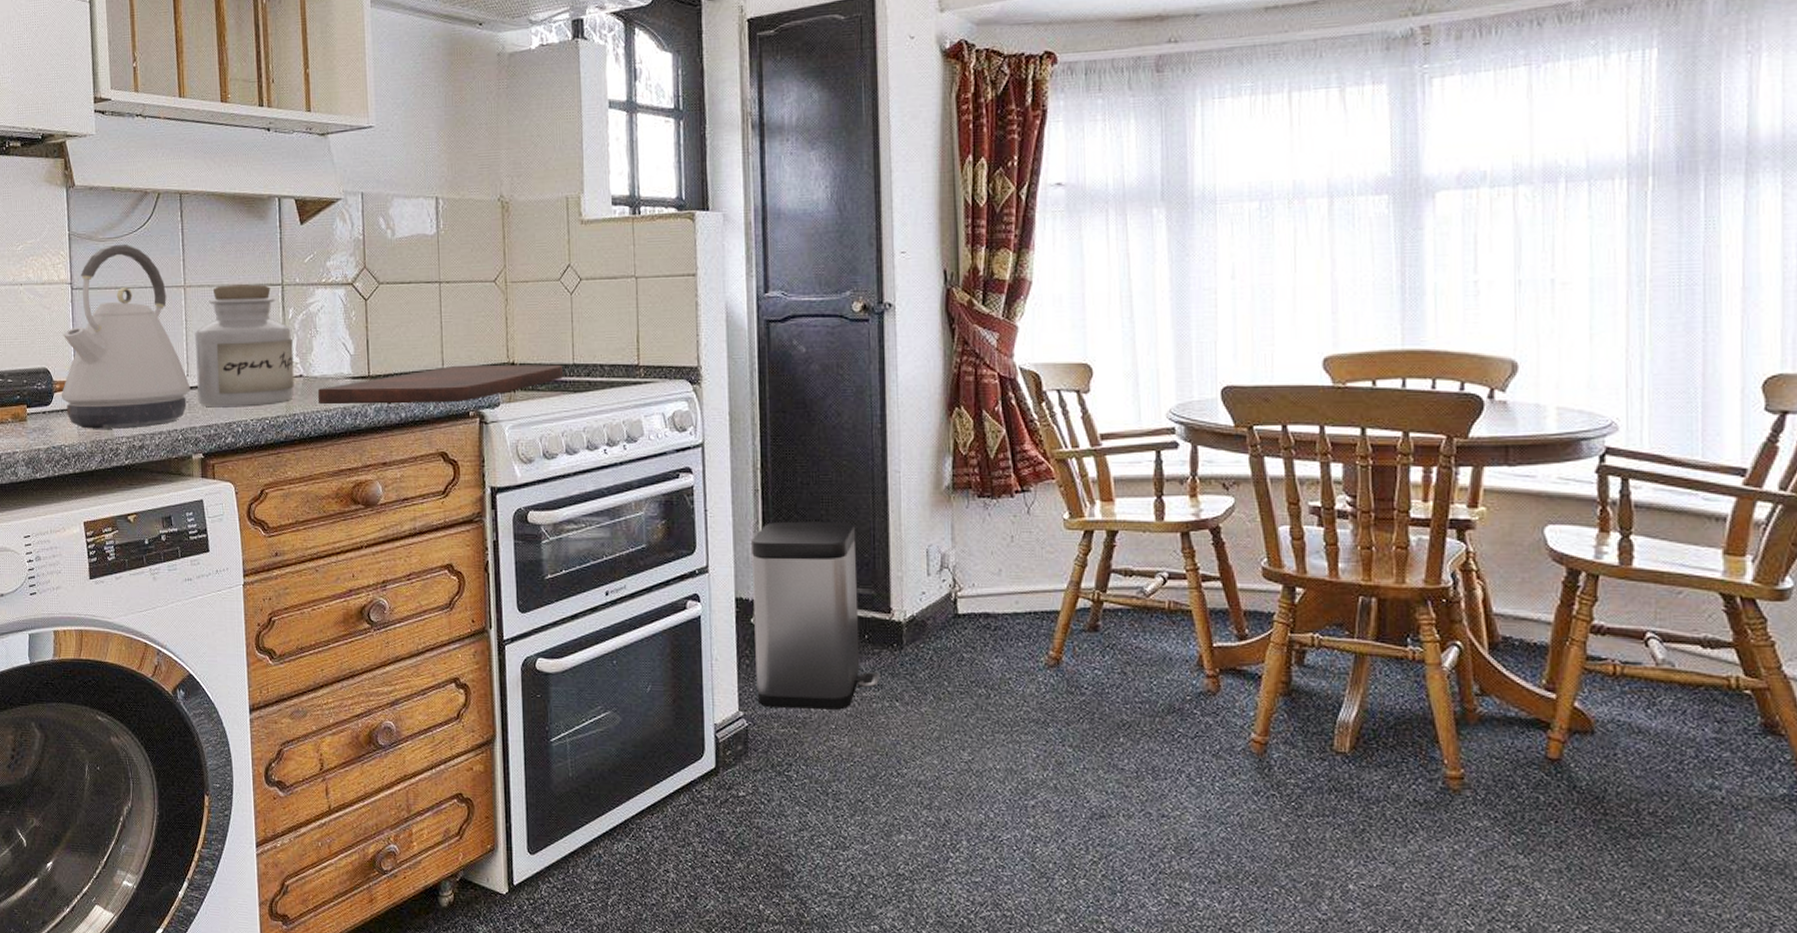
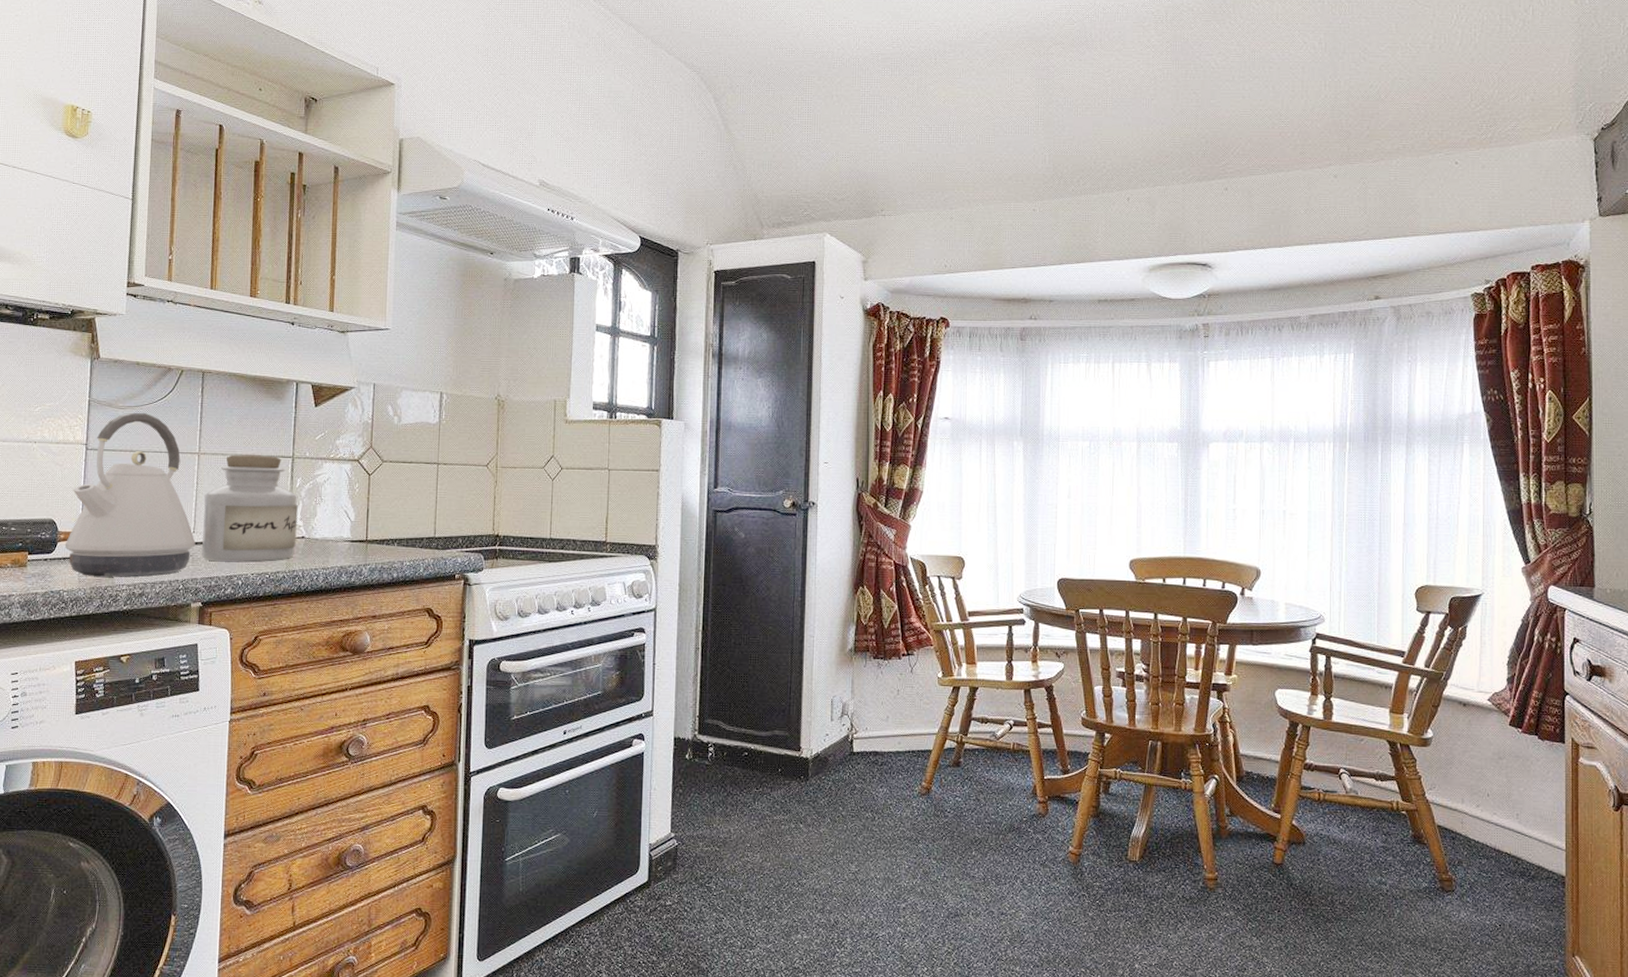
cutting board: present [318,364,563,405] -> none [318,535,540,567]
pedal bin: present [750,521,881,710] -> none [687,674,789,831]

